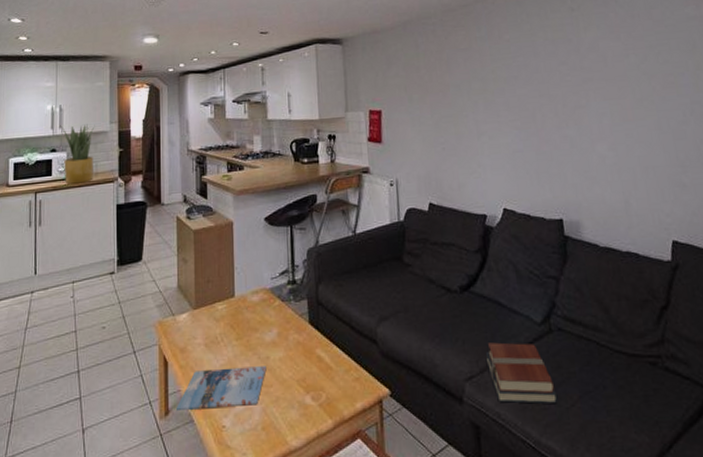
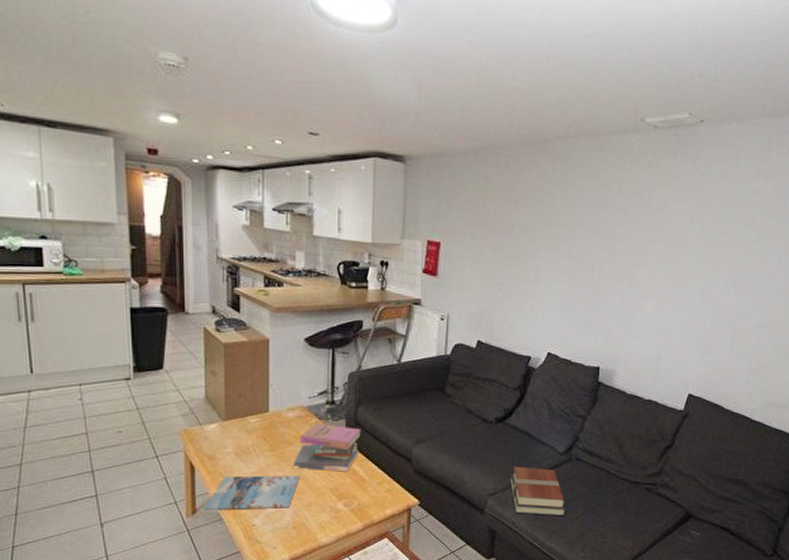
planter: present [62,124,94,184] -> none [53,211,99,280]
books: none [260,305,324,360] -> present [294,422,361,472]

